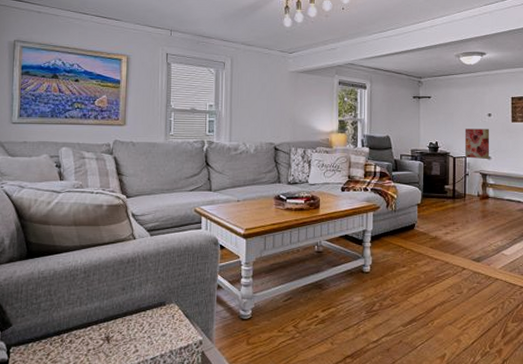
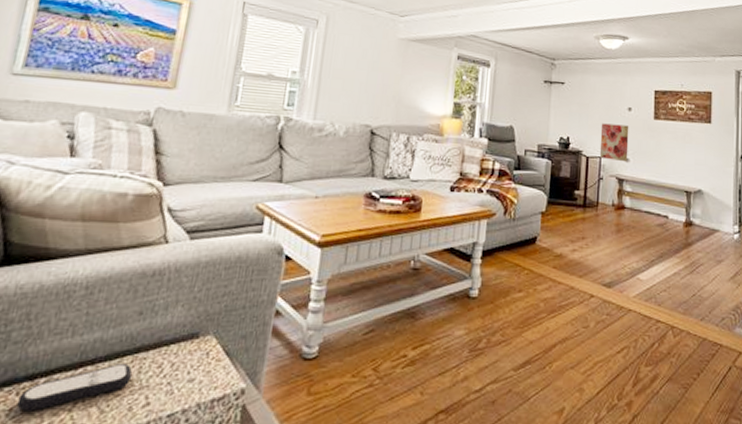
remote control: none [52,323,124,356] -> present [16,362,133,411]

